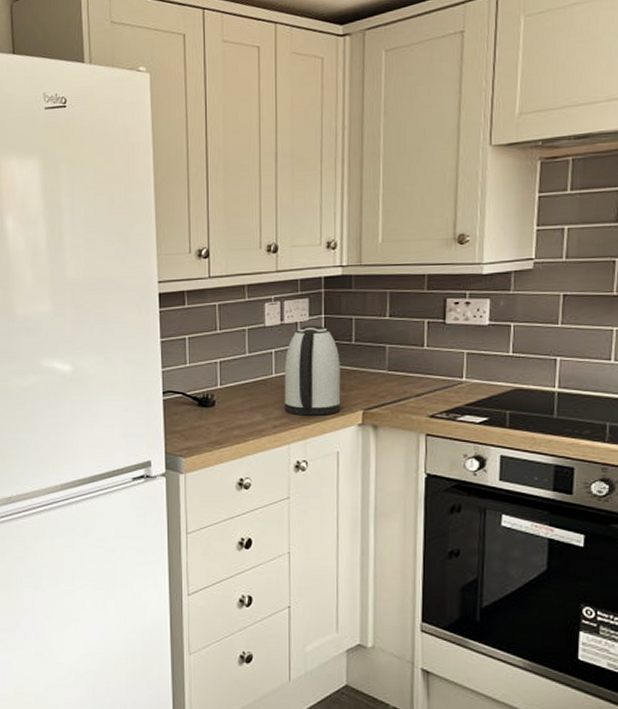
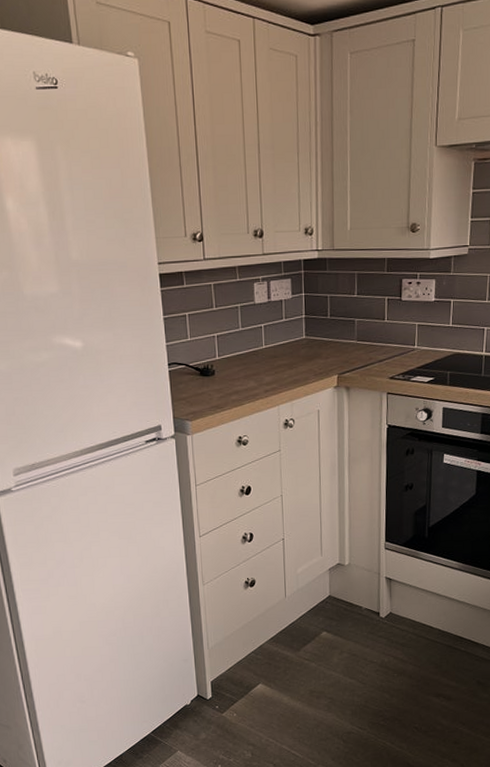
kettle: present [284,325,341,416] -> none [272,302,320,381]

